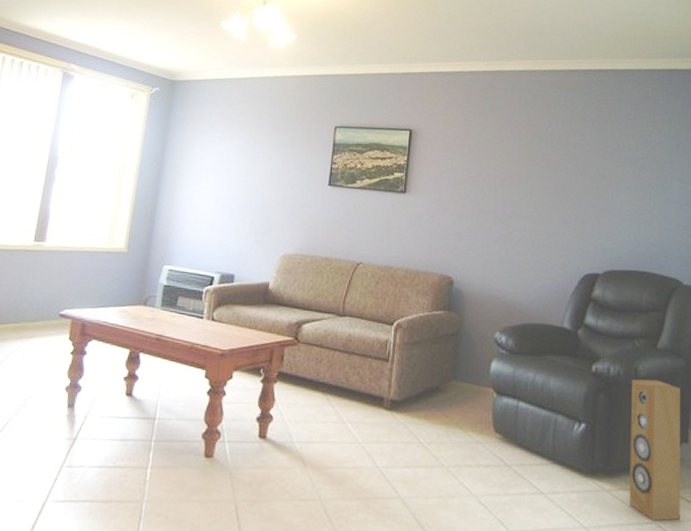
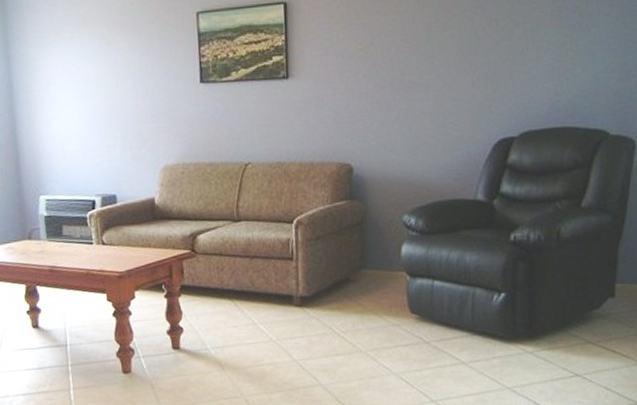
speaker: present [629,379,680,521] -> none [553,239,606,374]

